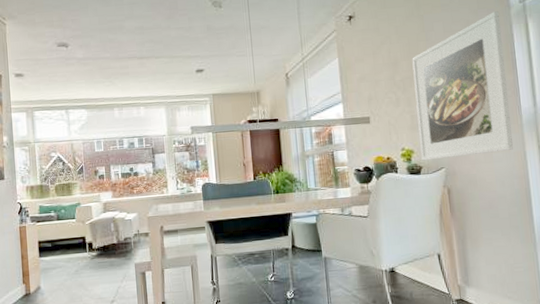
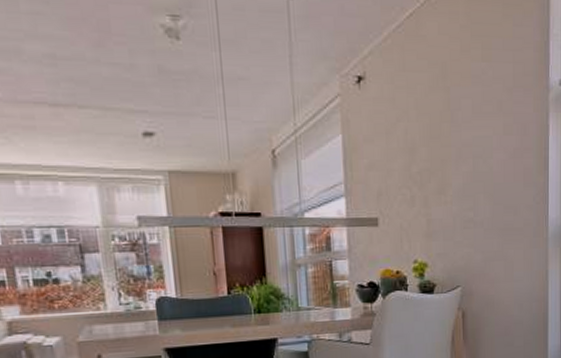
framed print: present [412,11,514,161] -> none [432,93,537,277]

